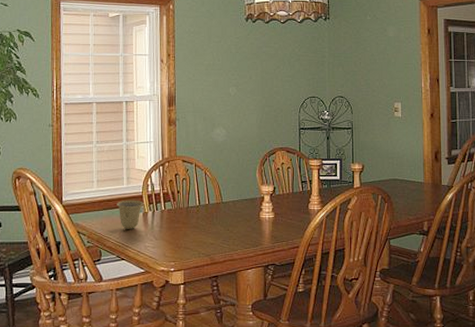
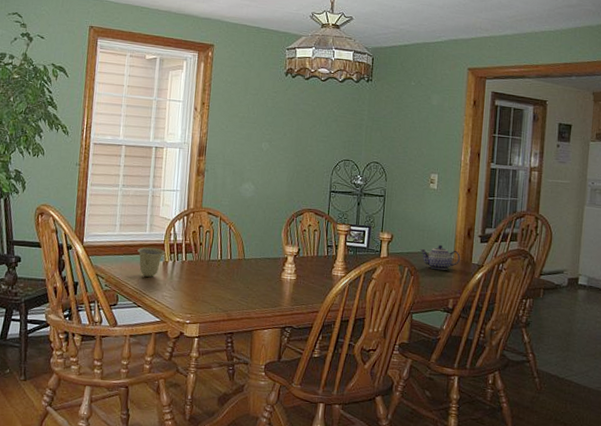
teapot: none [391,170,431,195] -> present [420,245,461,271]

